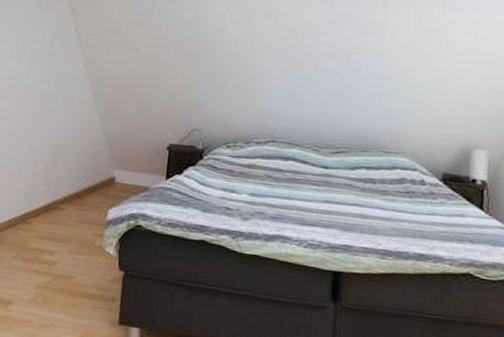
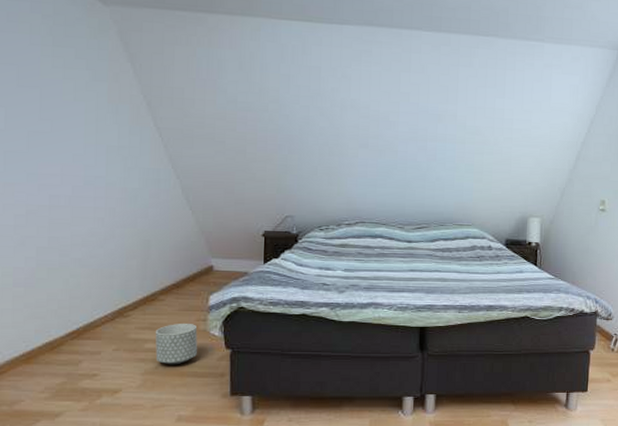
planter: none [50,236,93,282] -> present [155,324,198,365]

